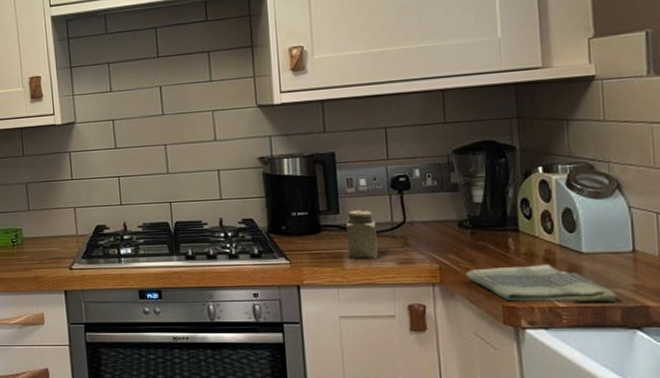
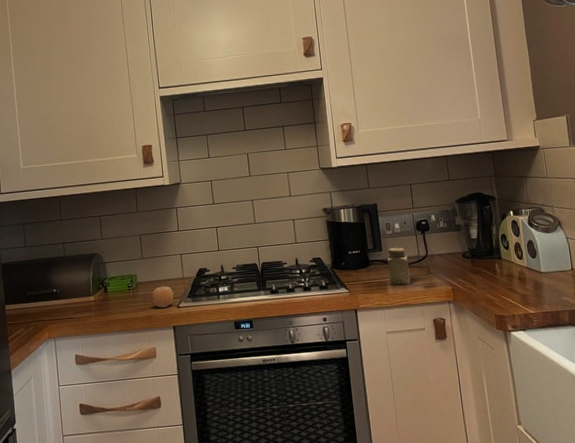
fruit: none [39,241,66,268] -> present [152,284,174,308]
dish towel: present [465,265,618,303] -> none [469,282,566,312]

